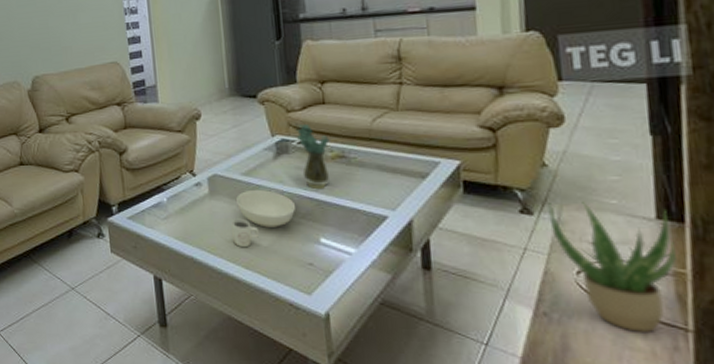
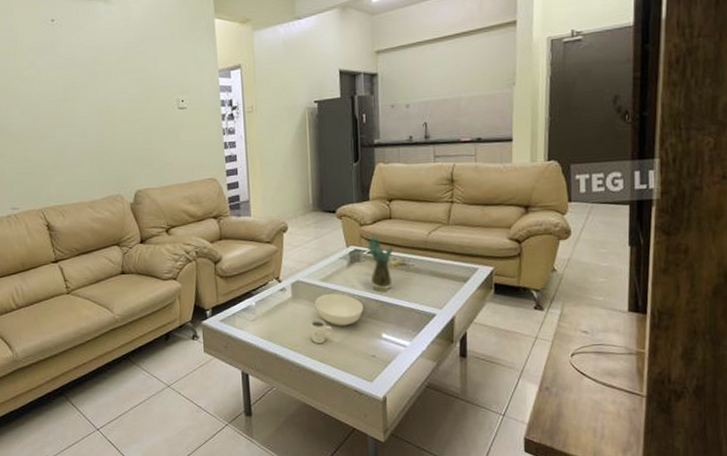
potted plant: present [547,200,676,332] -> none [554,298,639,399]

